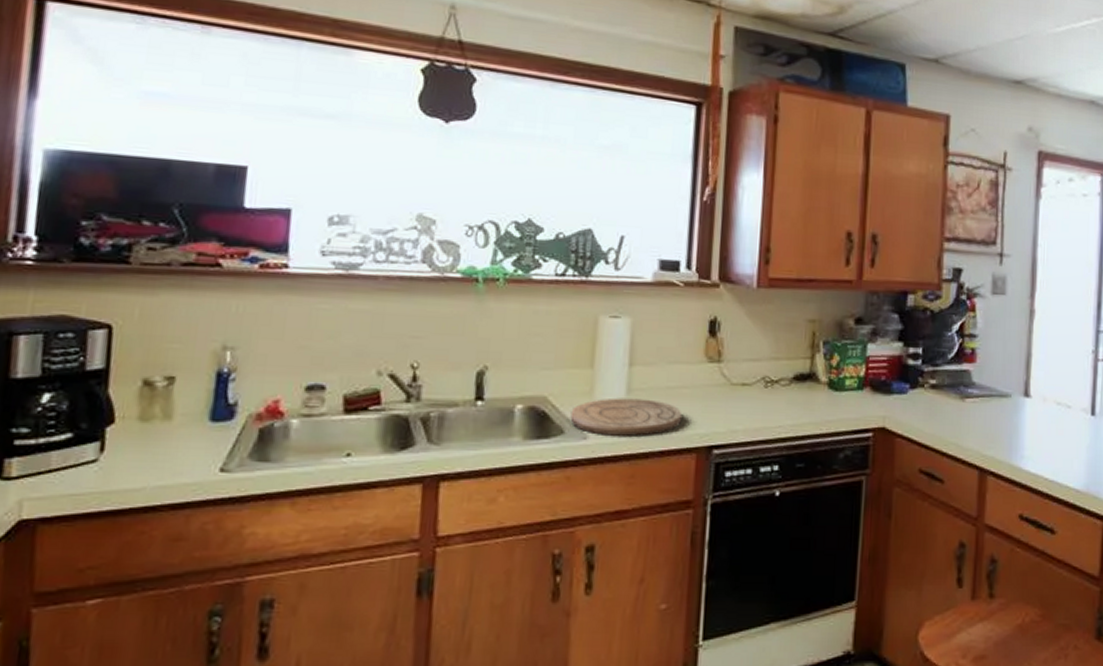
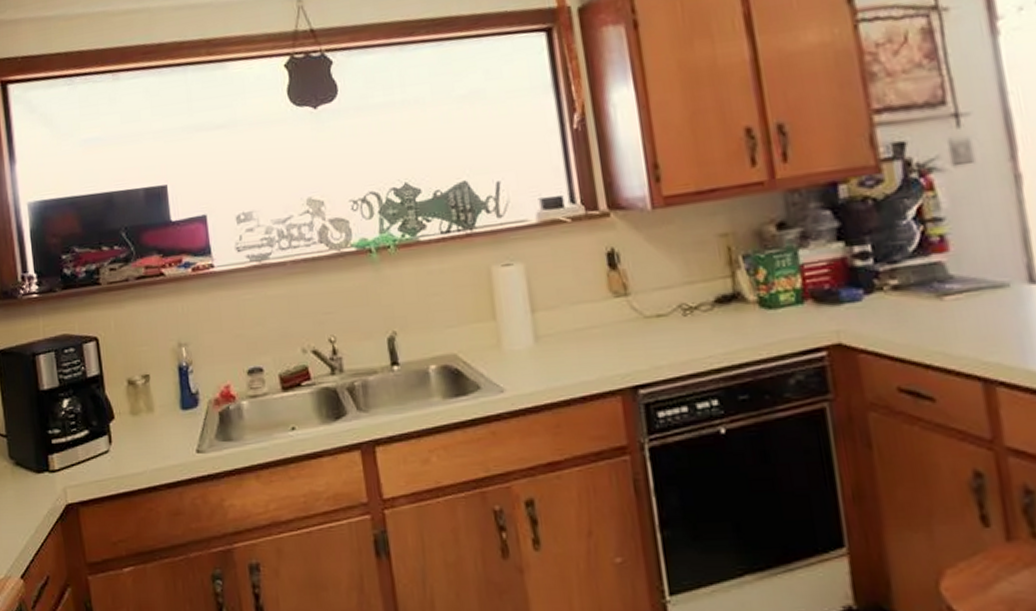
cutting board: present [570,398,681,437] -> none [483,344,598,387]

